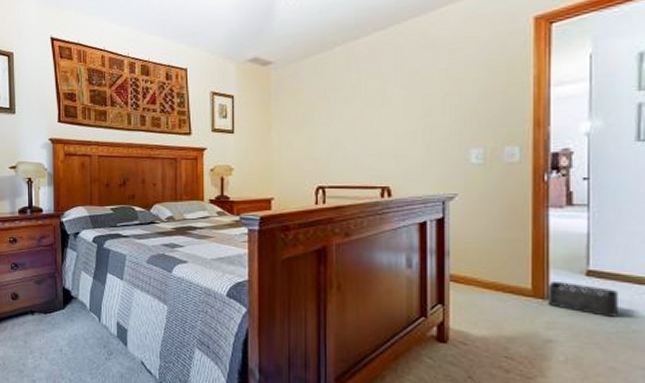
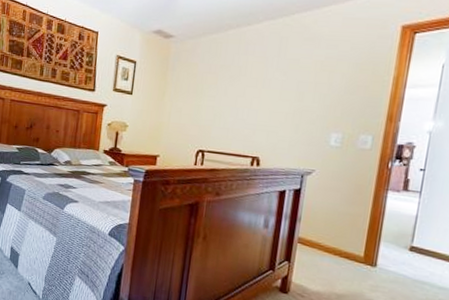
storage bin: present [547,282,620,317] -> none [374,252,433,287]

